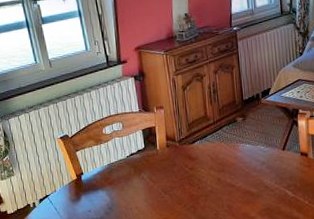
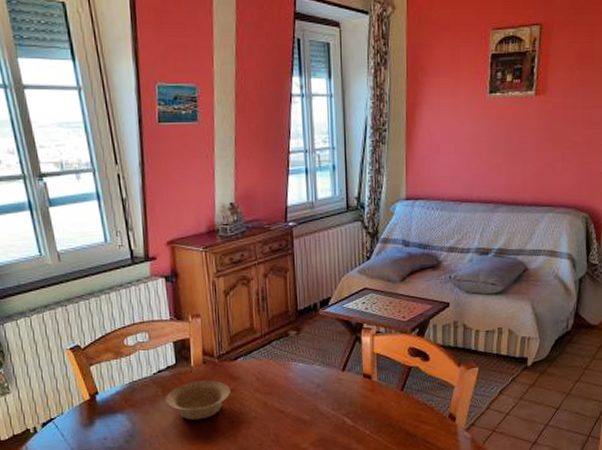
bowl: none [137,161,190,195] -> present [166,380,230,420]

